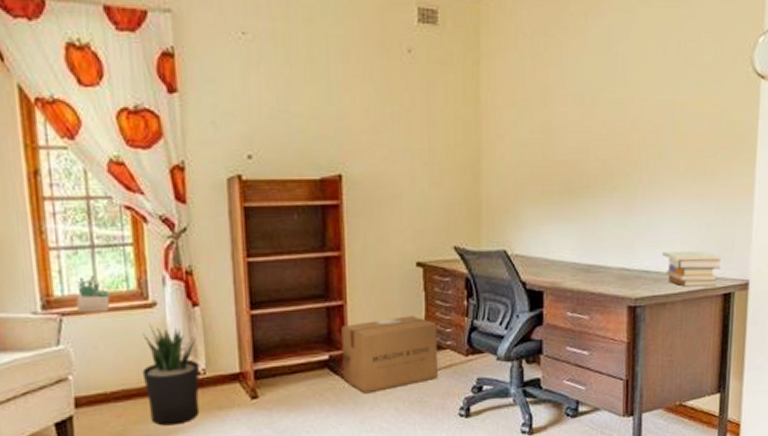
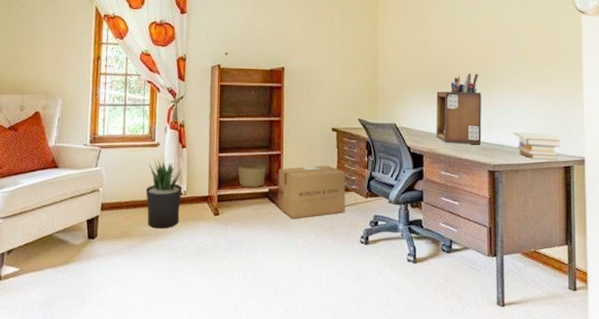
succulent plant: present [76,276,112,313] -> none [111,124,133,148]
basket: none [281,315,324,357] -> present [238,158,267,188]
desk organizer: none [561,171,623,274] -> present [436,73,482,145]

